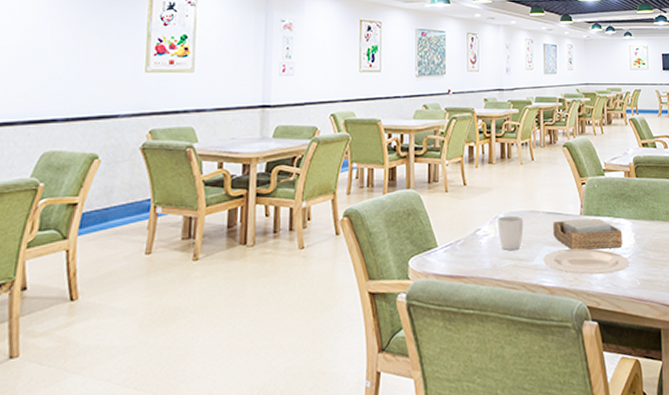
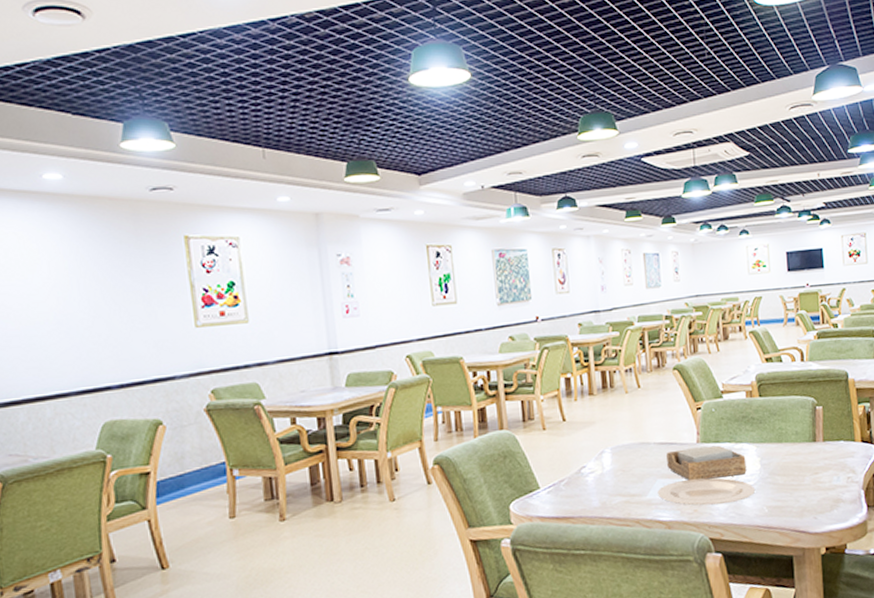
cup: present [497,215,523,251] -> none [603,449,634,487]

